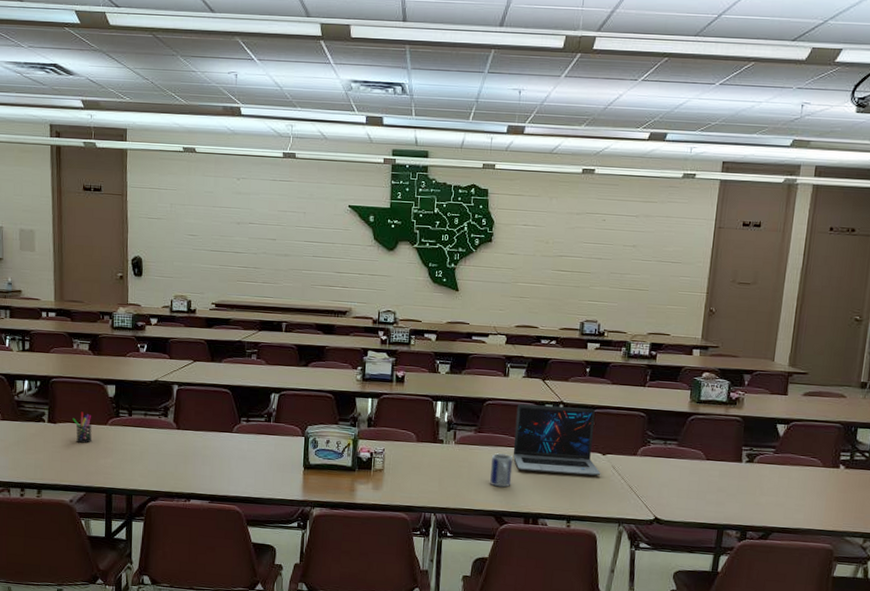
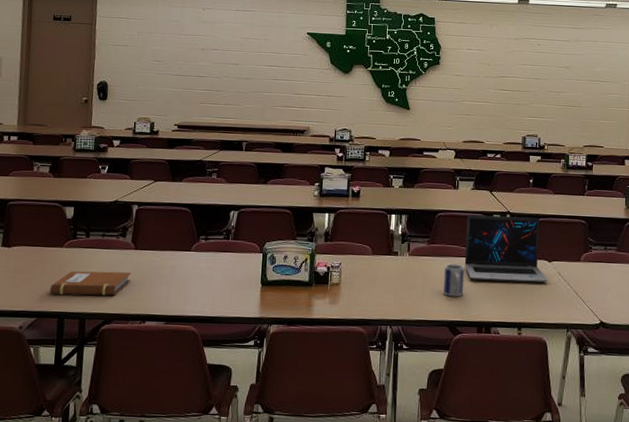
pen holder: present [72,411,92,443] -> none [27,234,48,267]
notebook: none [96,448,175,474] -> present [49,271,132,296]

